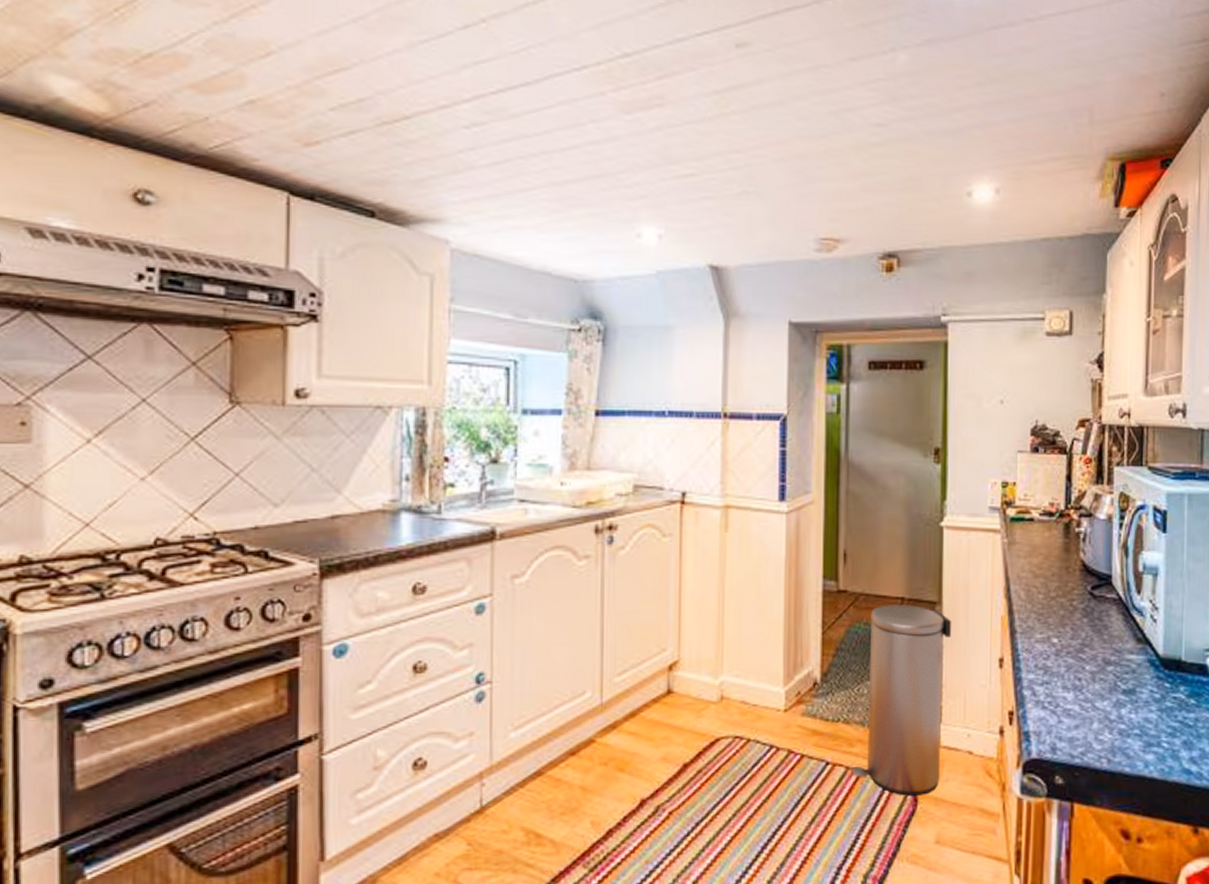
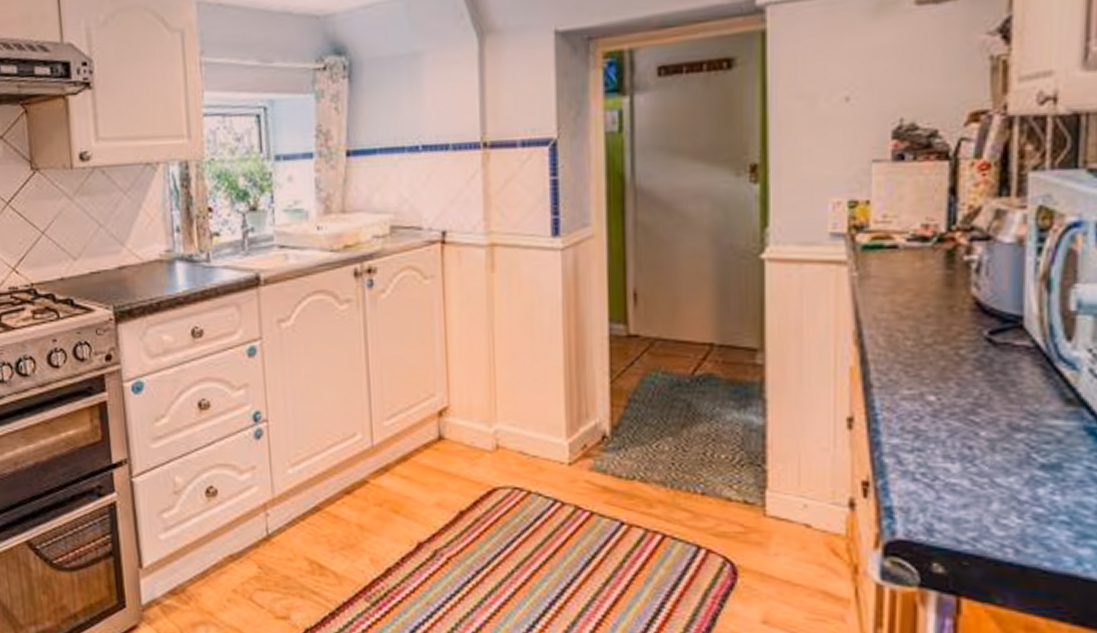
pedal bin: present [852,604,952,796] -> none [652,351,779,568]

